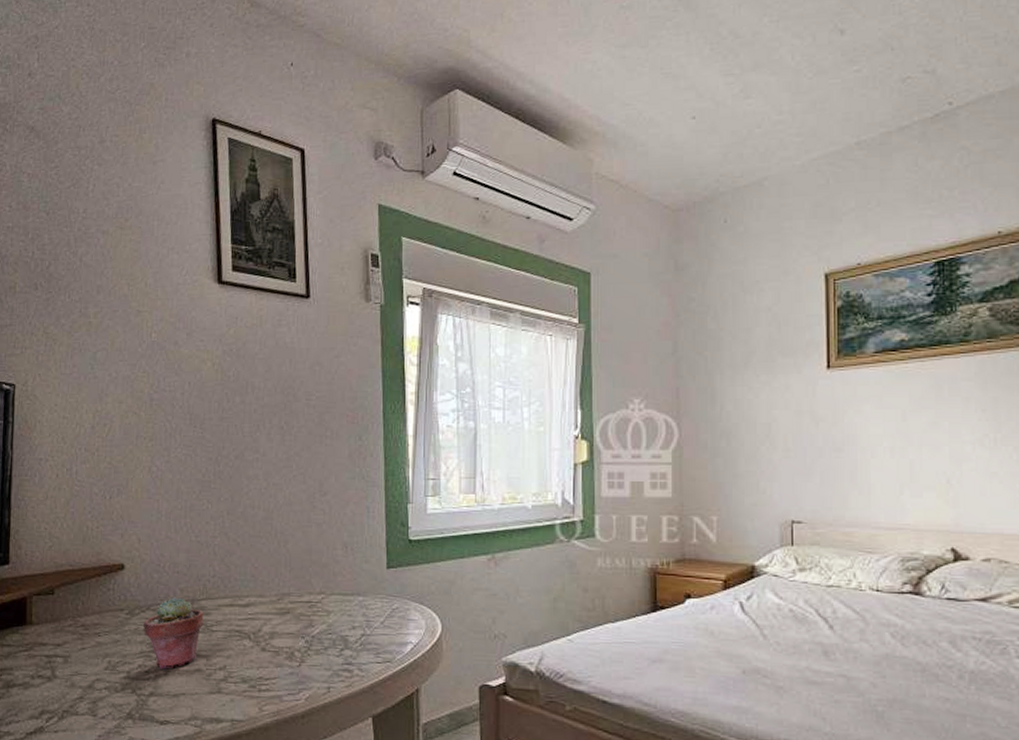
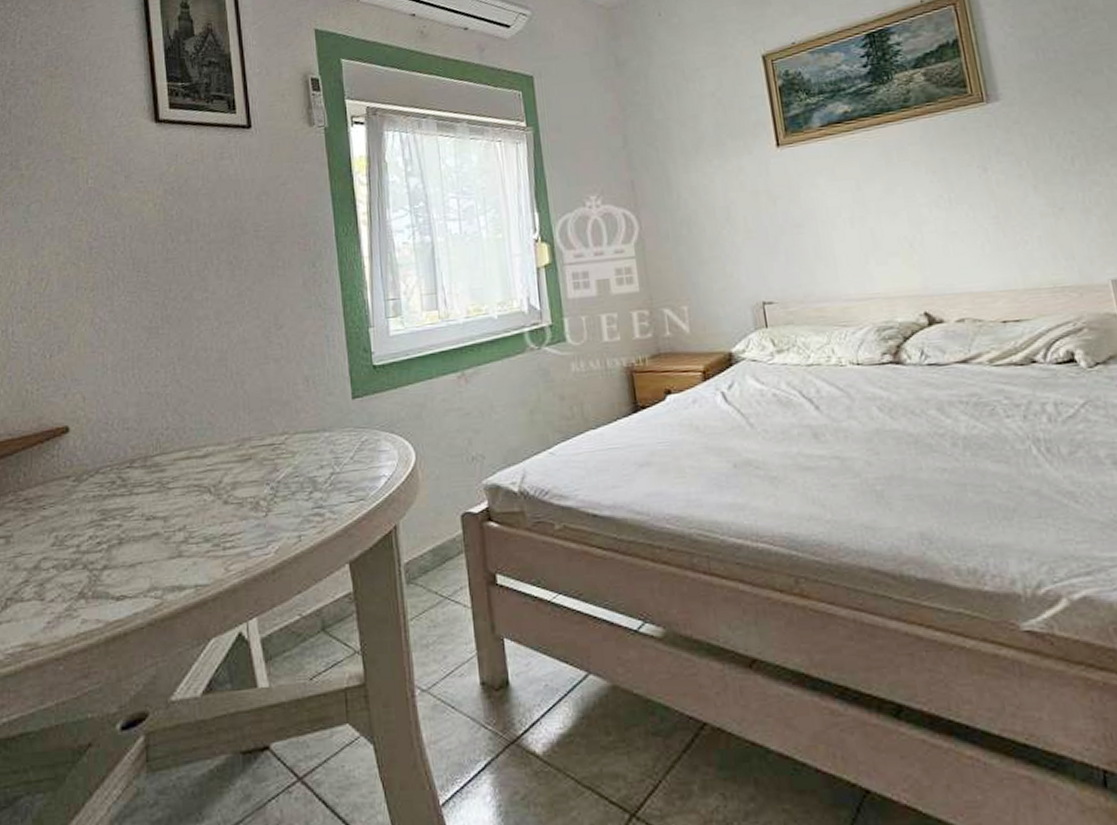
potted succulent: present [144,597,204,669] -> none [93,456,159,538]

